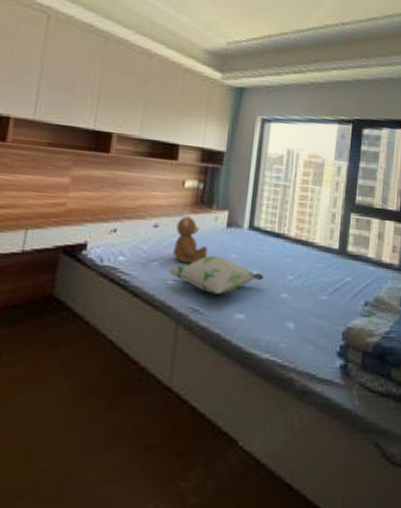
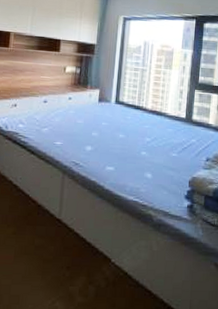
decorative pillow: present [168,255,264,294] -> none [55,123,128,152]
teddy bear: present [173,216,209,264] -> none [59,94,85,129]

